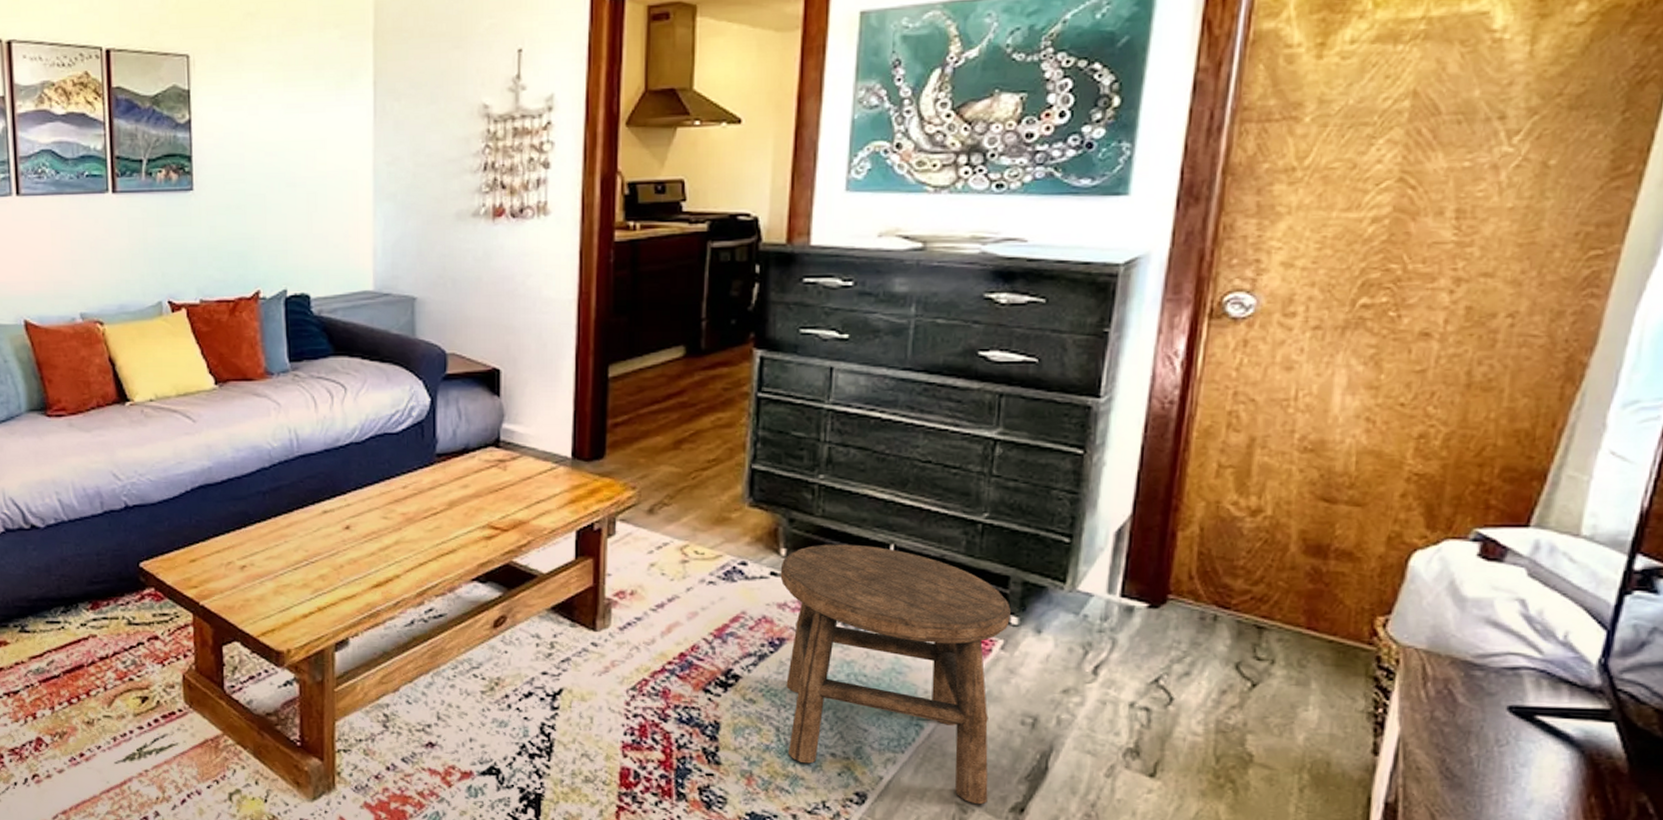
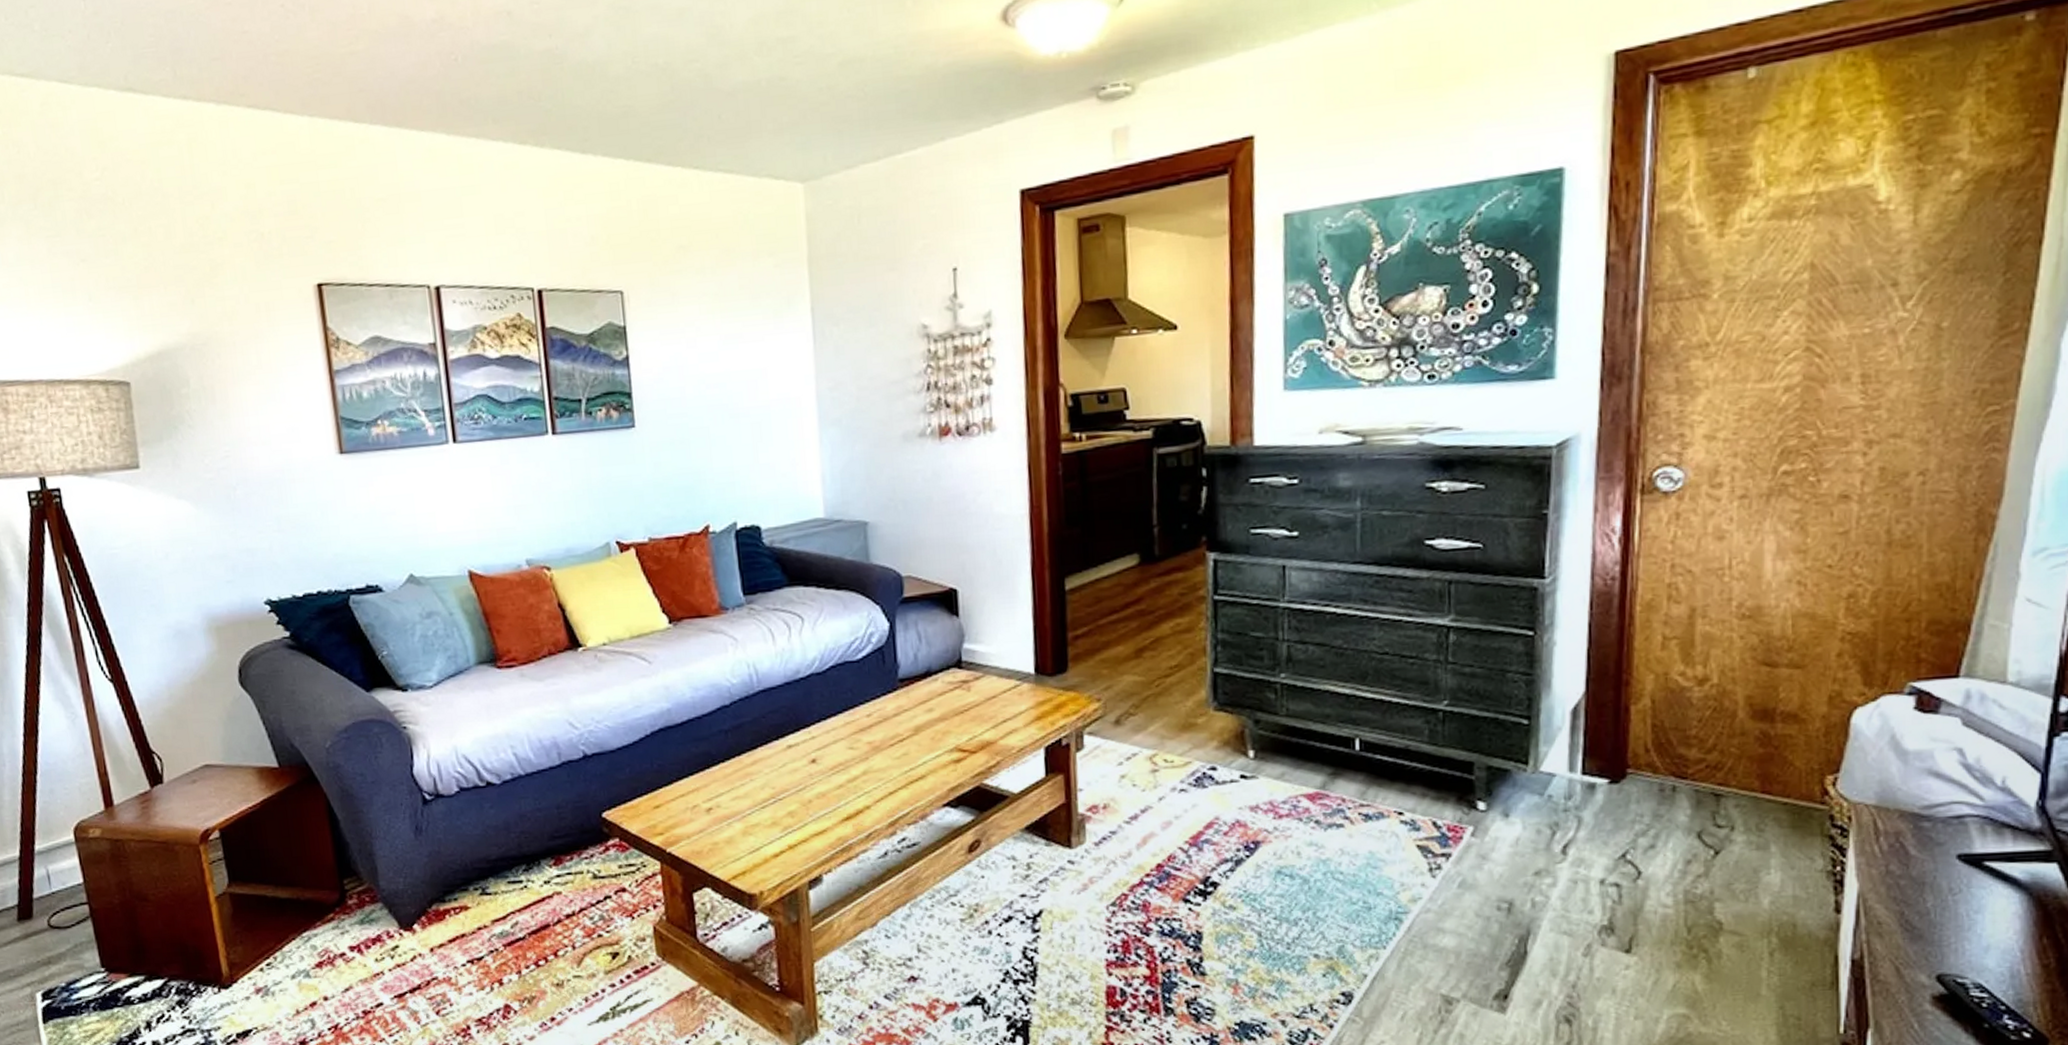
stool: present [780,544,1011,805] -> none [1250,741,1478,995]

